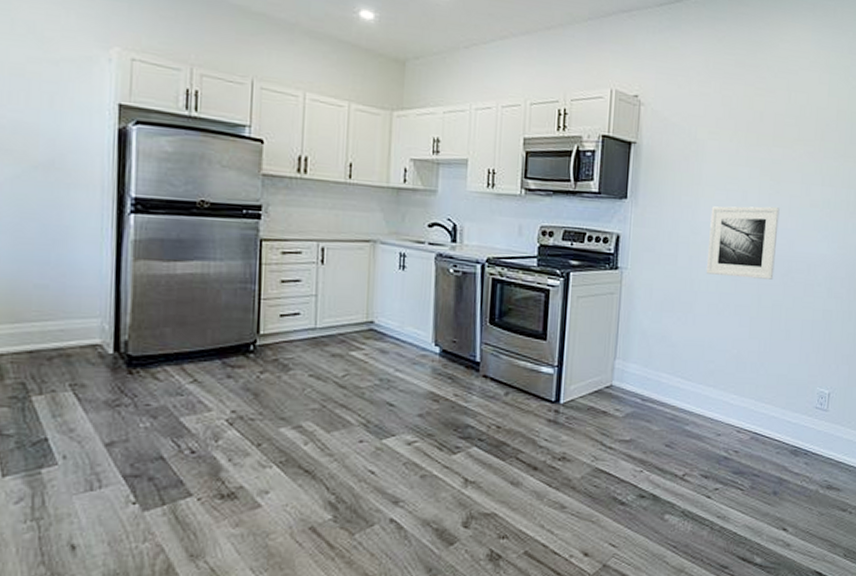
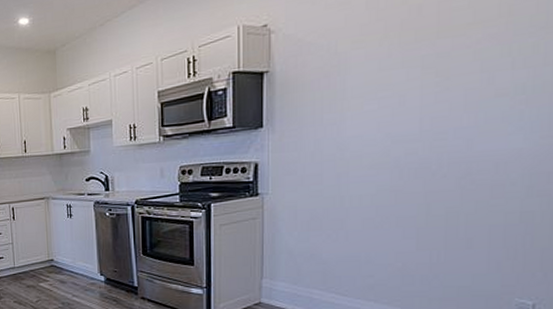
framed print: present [706,206,780,280] -> none [357,105,451,189]

